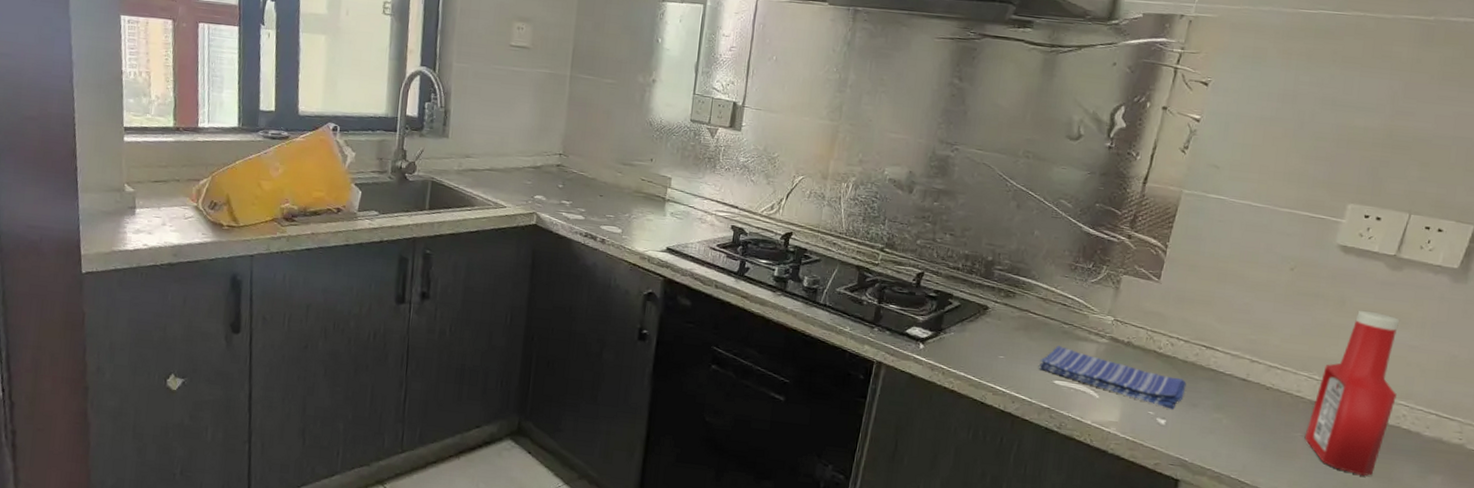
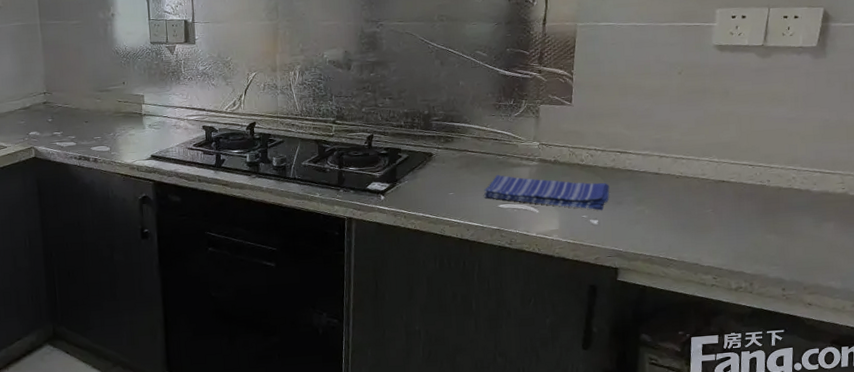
ketchup bottle: present [1304,310,1400,476] -> none [715,95,785,235]

